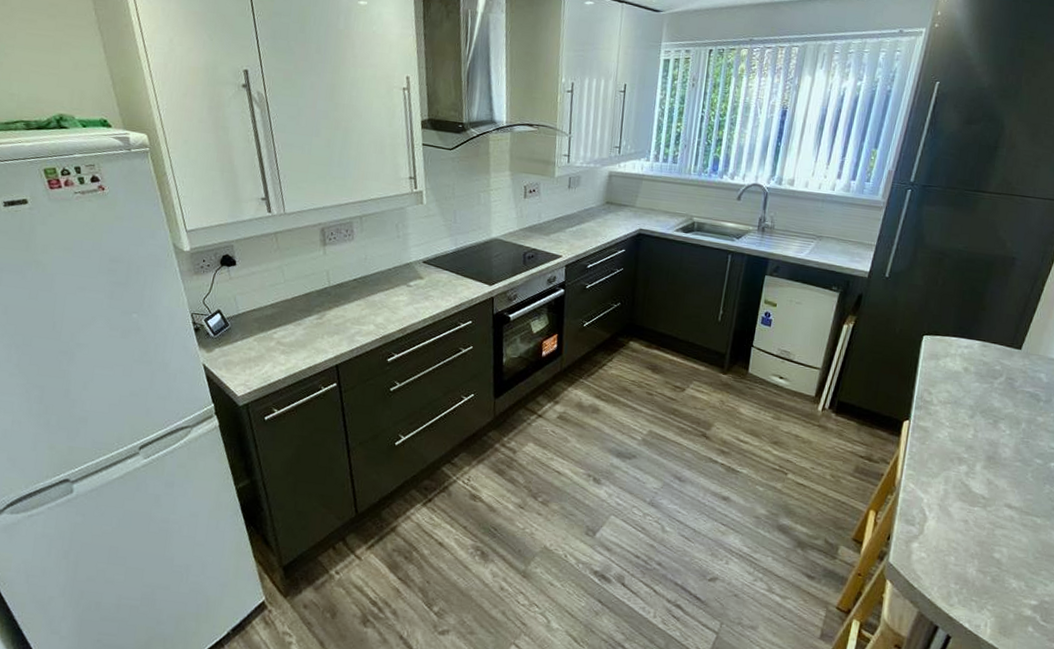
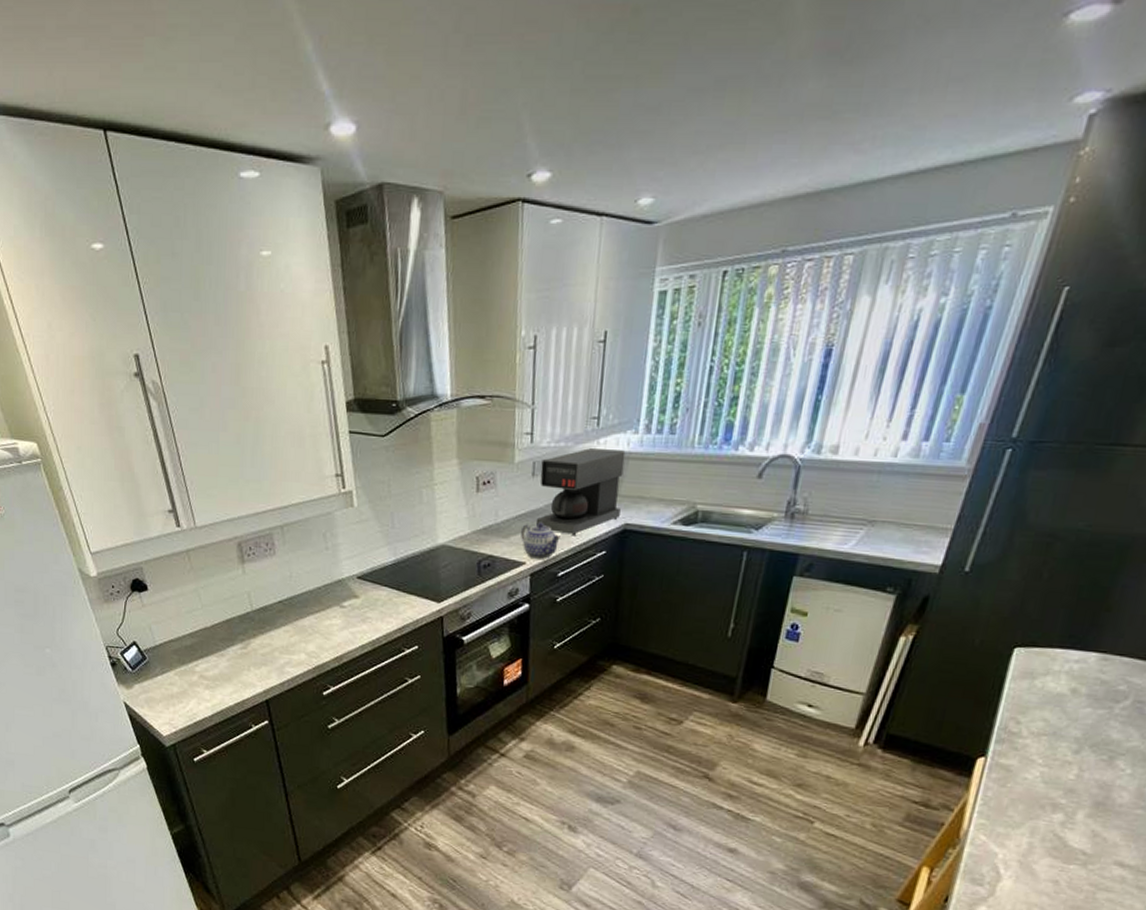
teapot: none [558,224,590,254] -> present [521,522,561,560]
coffee maker: none [570,170,640,237] -> present [536,448,626,536]

